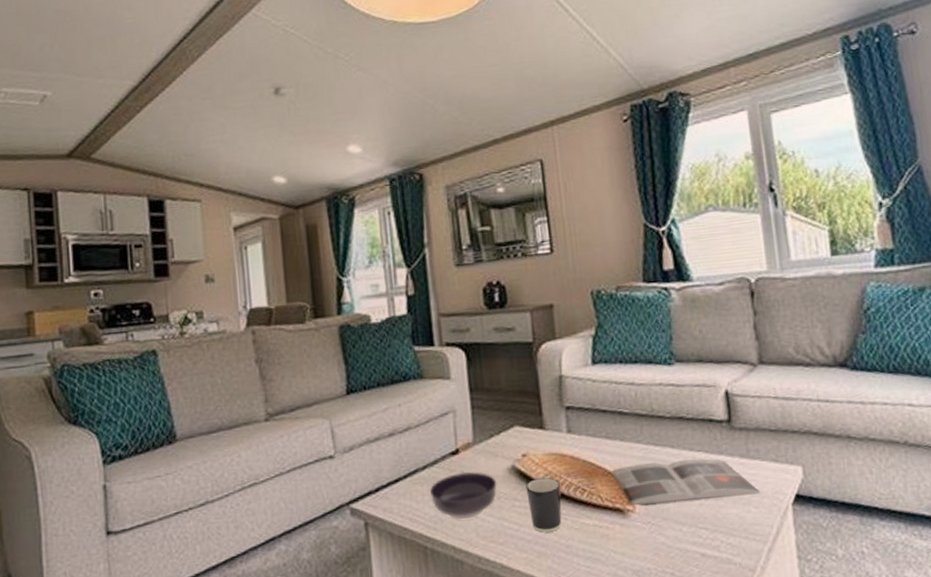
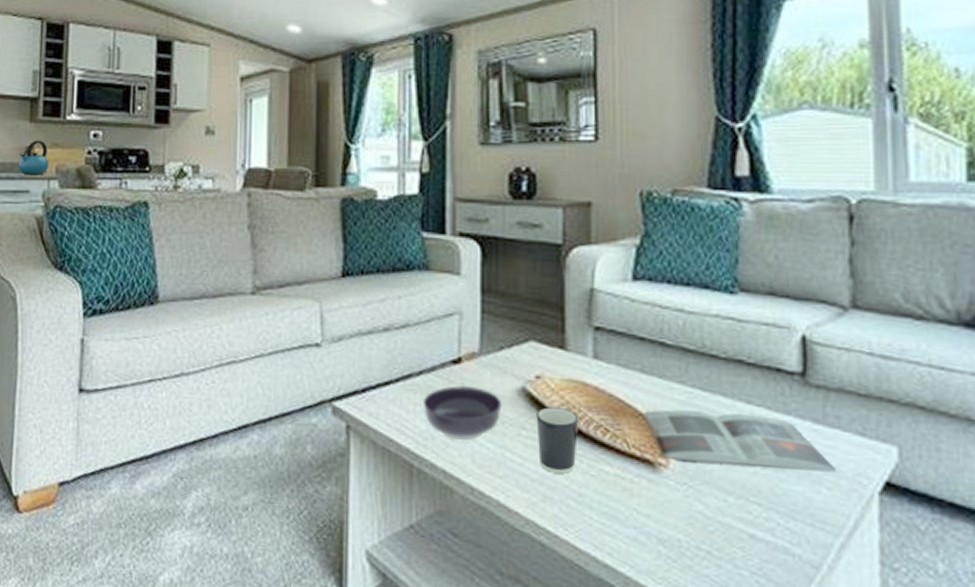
kettle: none [18,304,51,339] -> present [18,140,49,175]

